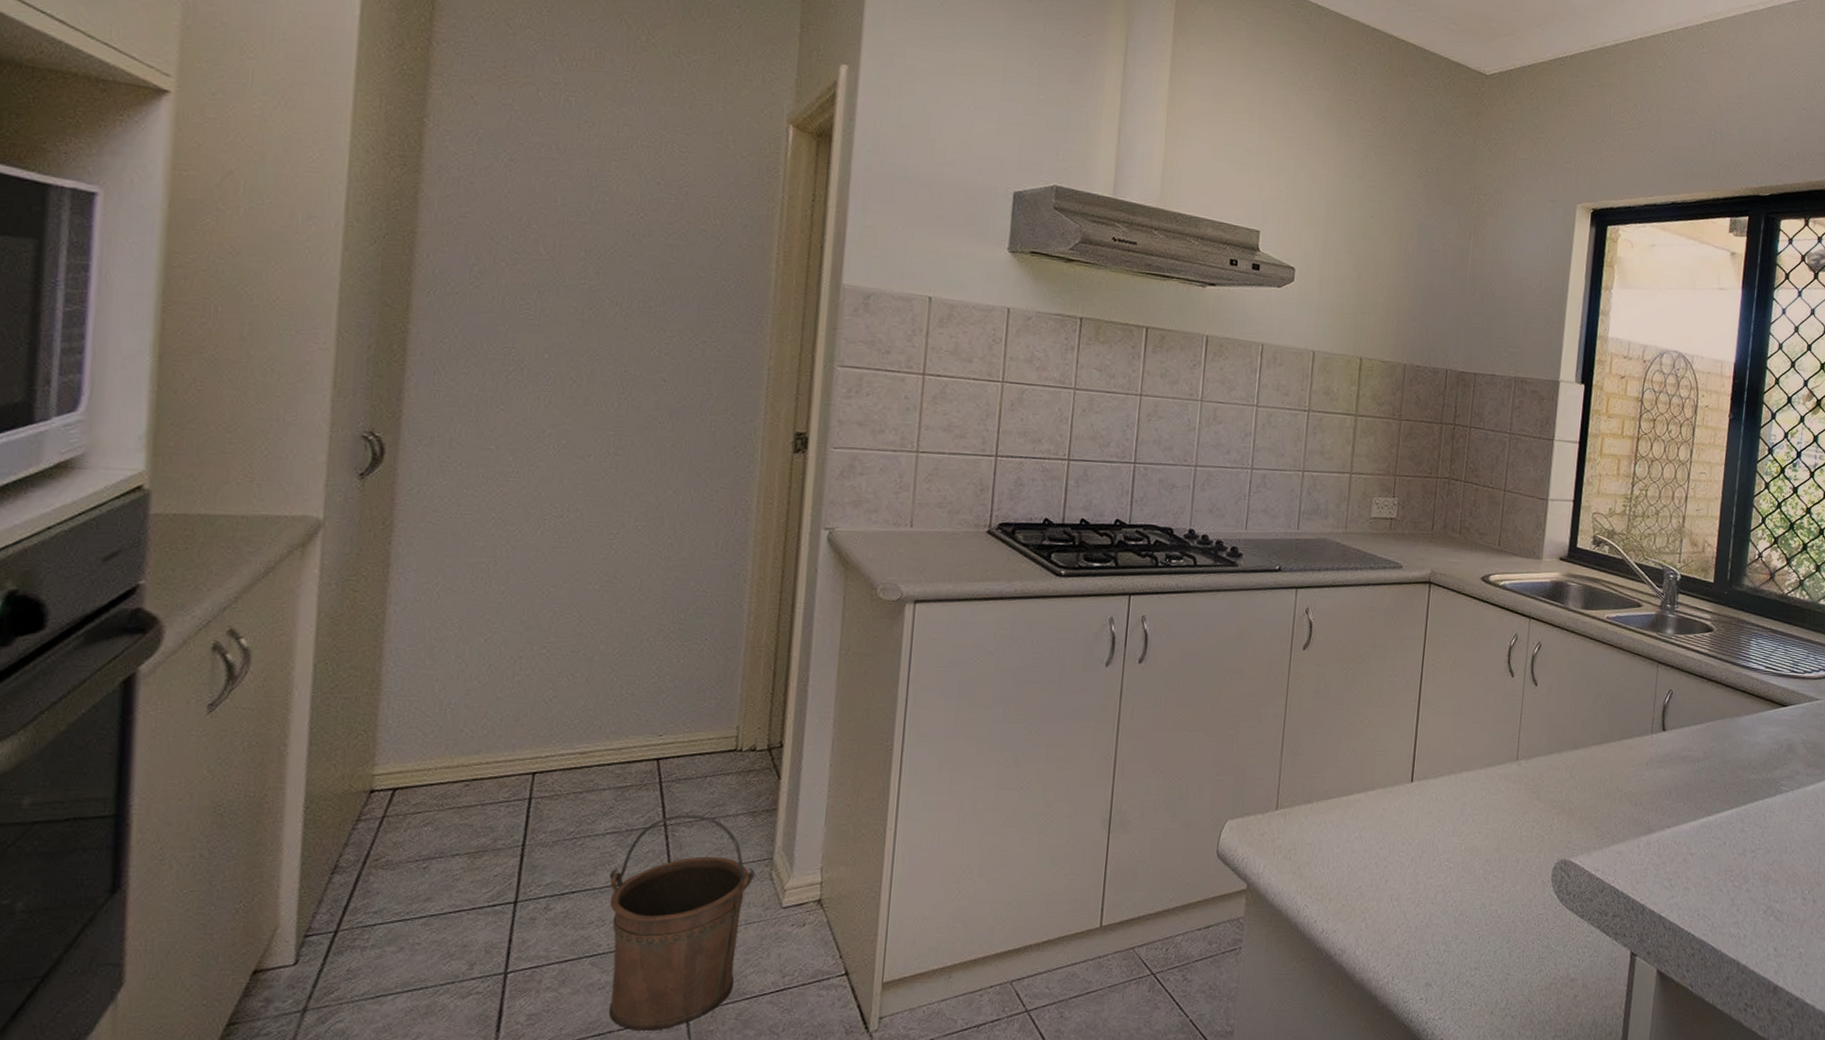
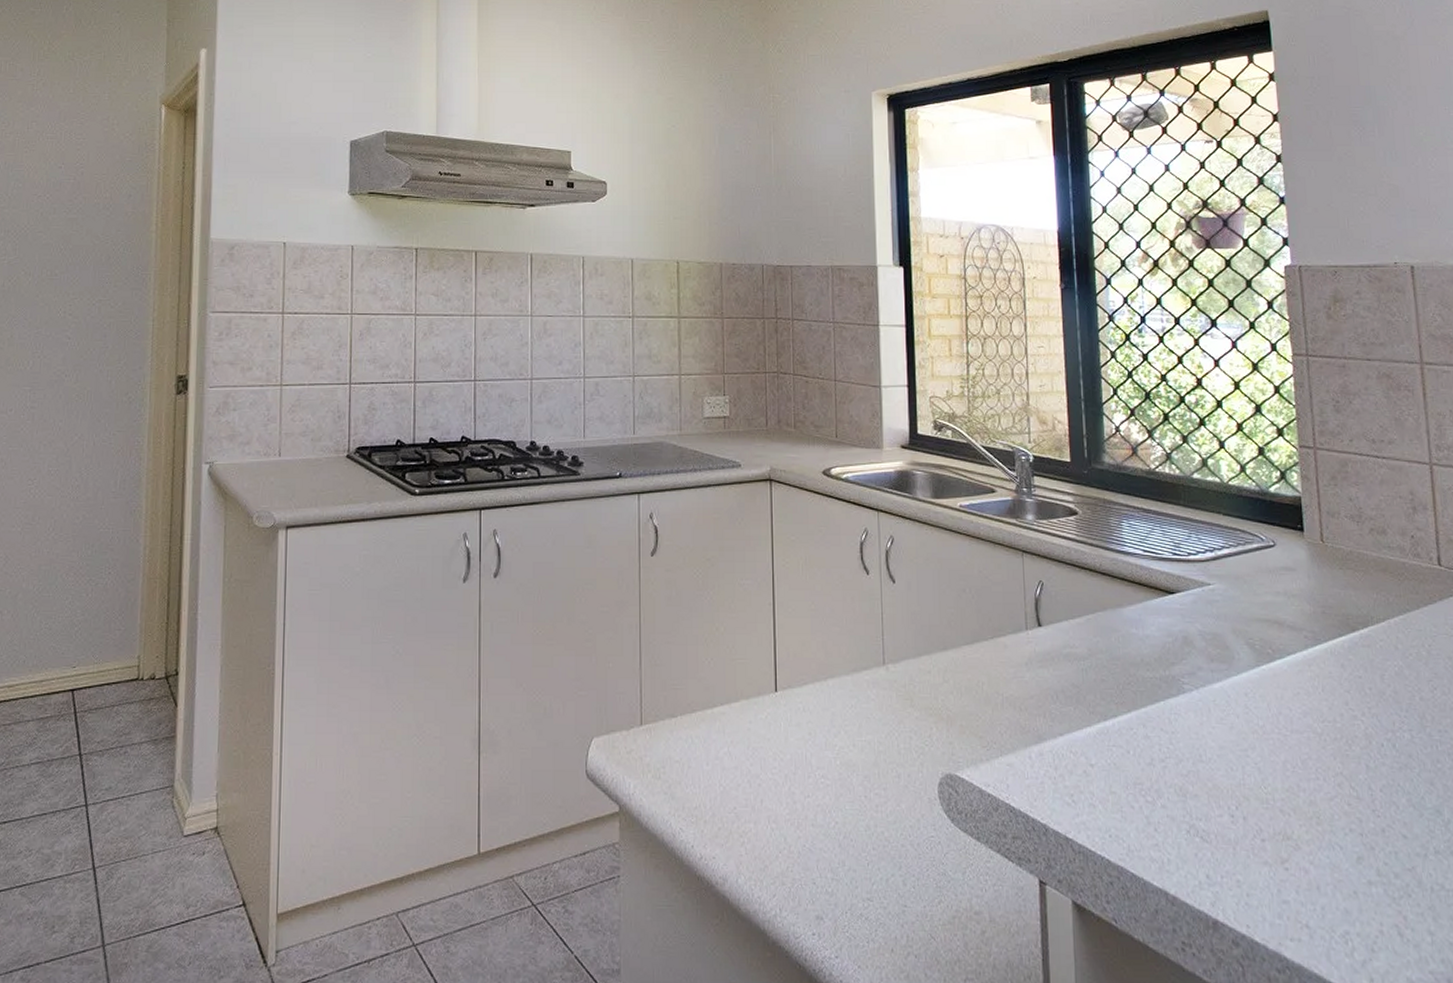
bucket: present [608,814,755,1031] -> none [34,743,159,963]

